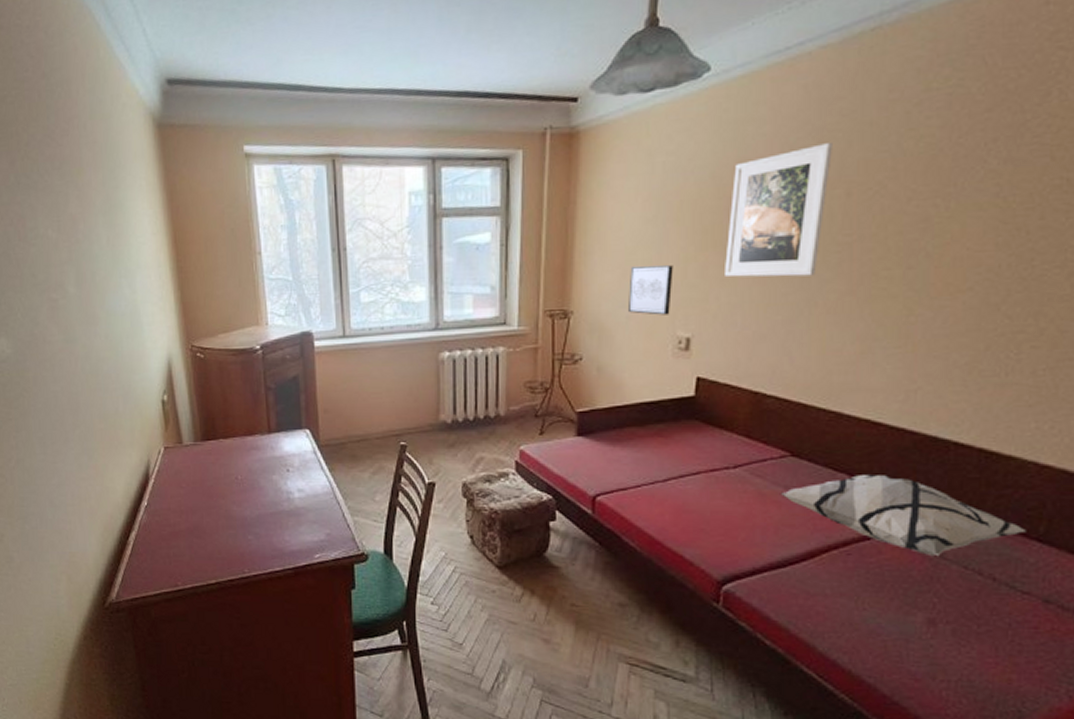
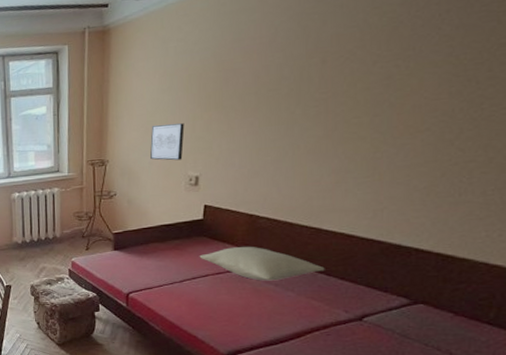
pillow: none [689,434,846,482] -> present [199,246,325,281]
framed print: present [725,143,832,278] -> none [225,23,310,130]
decorative pillow: present [781,475,1026,555] -> none [273,275,478,335]

